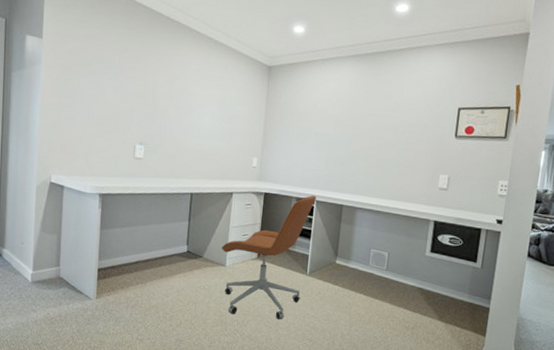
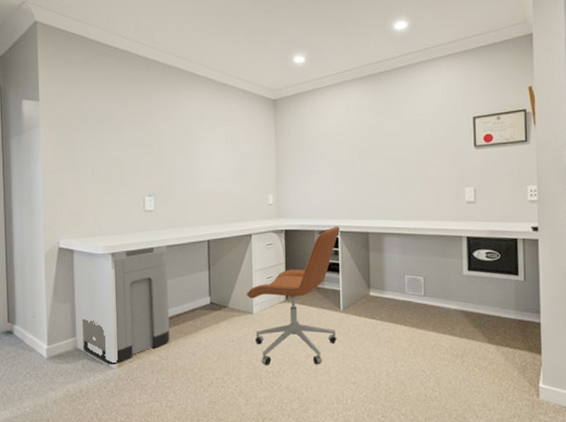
trash can: none [65,193,151,296] -> present [82,246,170,365]

